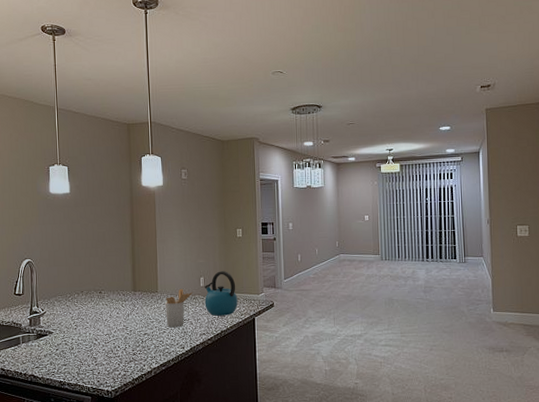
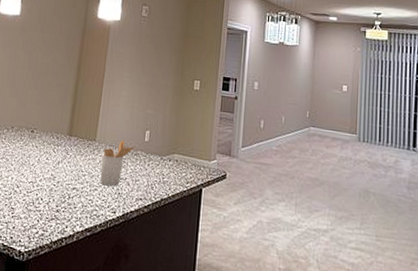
kettle: present [204,271,238,316] -> none [146,126,185,181]

